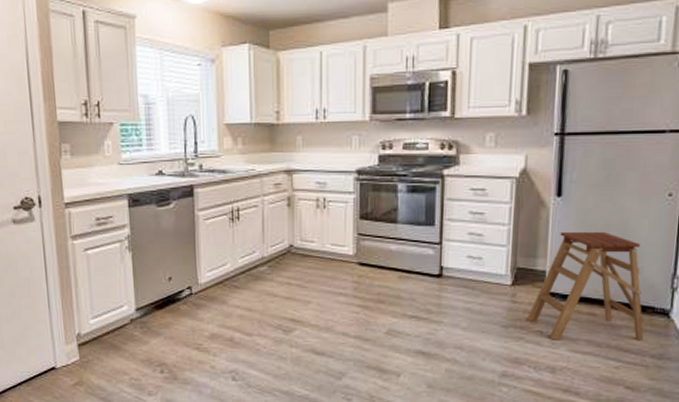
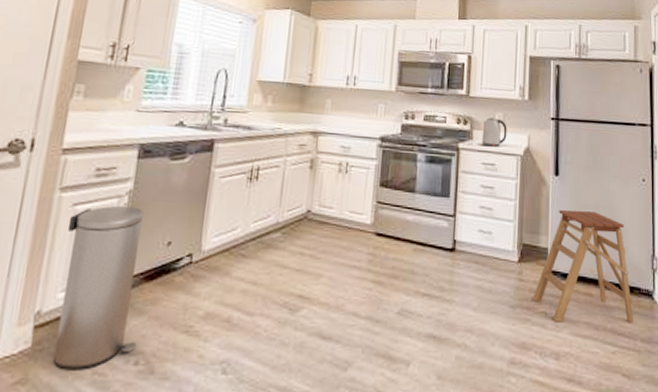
pedal bin: none [84,248,160,377] -> present [52,205,145,371]
kettle: none [469,139,500,171] -> present [481,117,507,147]

